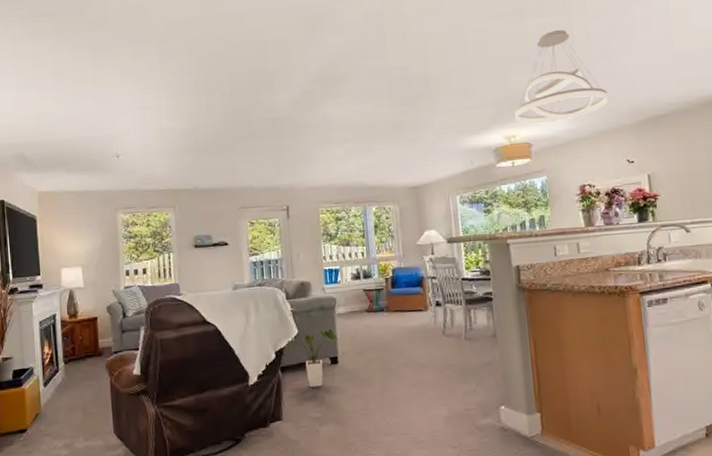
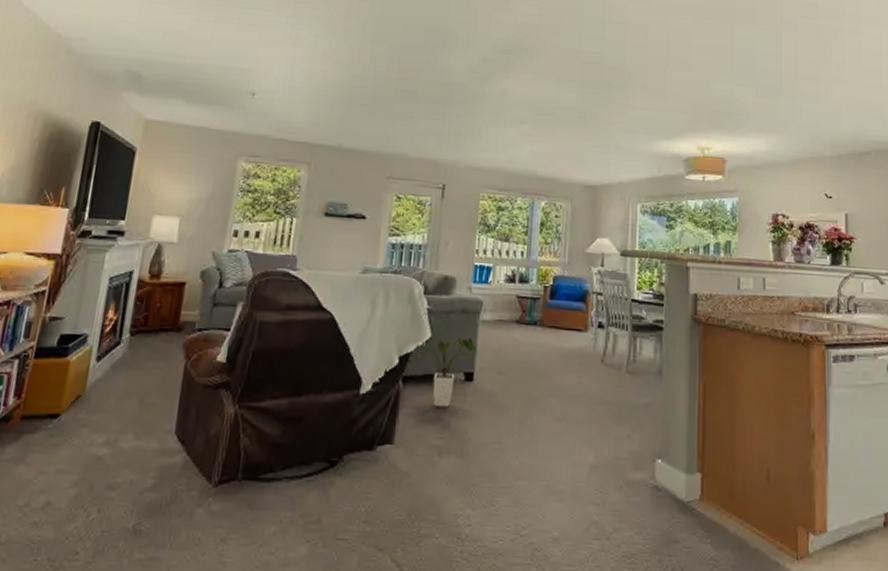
pendant light: present [514,29,608,124] -> none [712,43,811,140]

